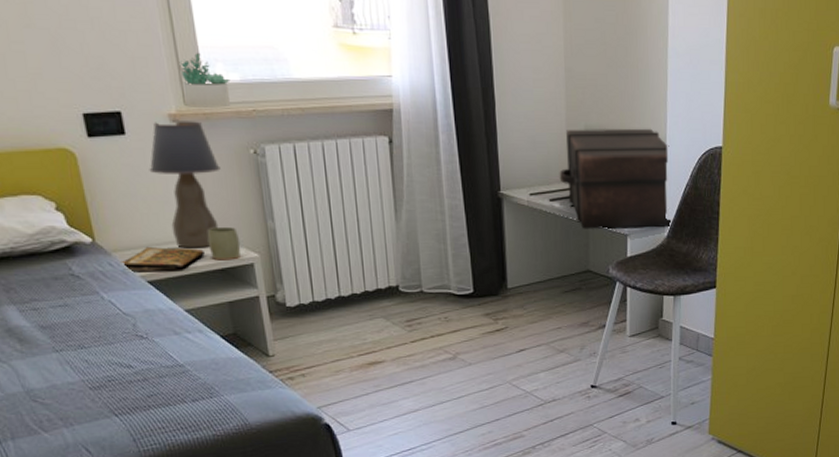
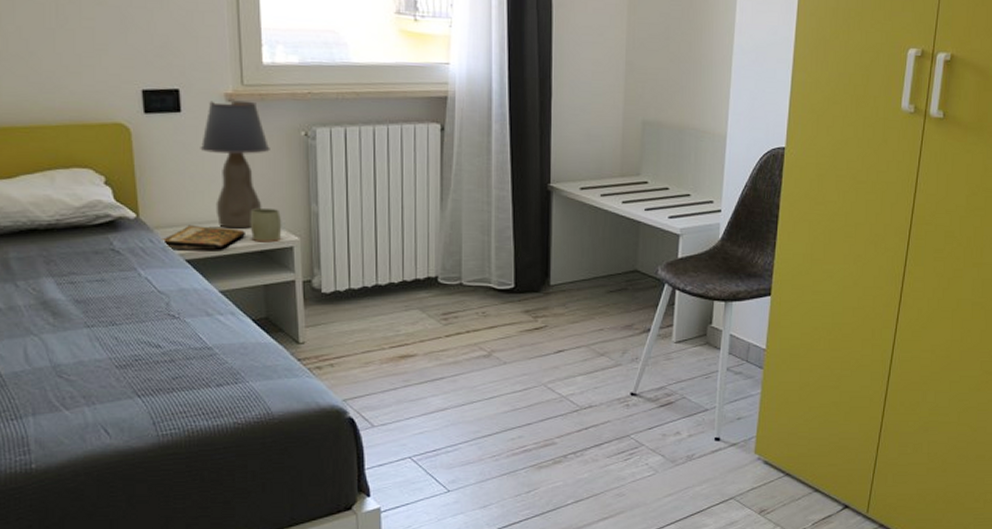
succulent plant: present [177,52,230,108] -> none [239,33,289,89]
suitcase: present [559,128,672,230] -> none [612,123,729,229]

